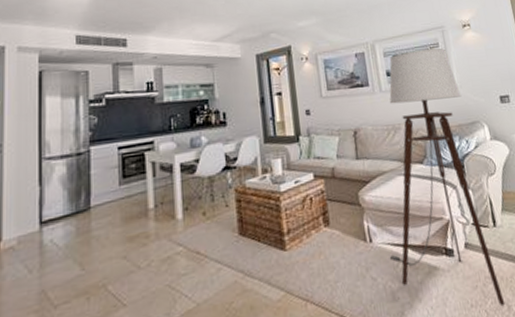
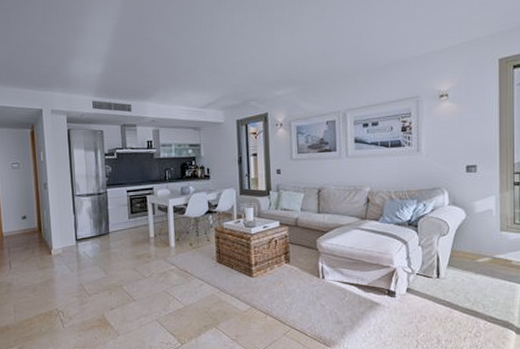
floor lamp: present [389,48,506,307] -> none [337,118,436,340]

